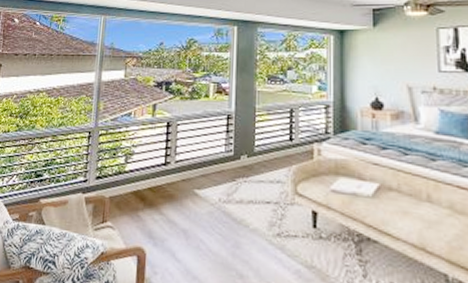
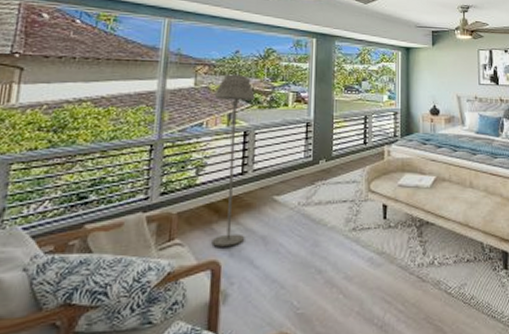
floor lamp: none [138,66,178,236] -> present [211,74,255,247]

